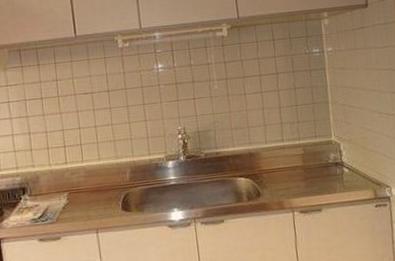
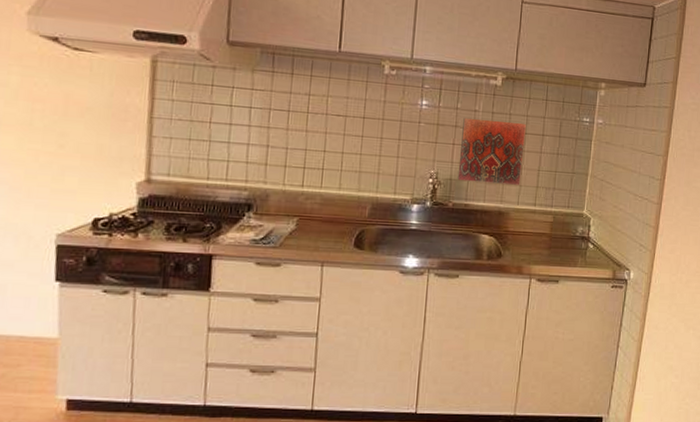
decorative tile: none [198,66,265,132] -> present [457,117,526,185]

